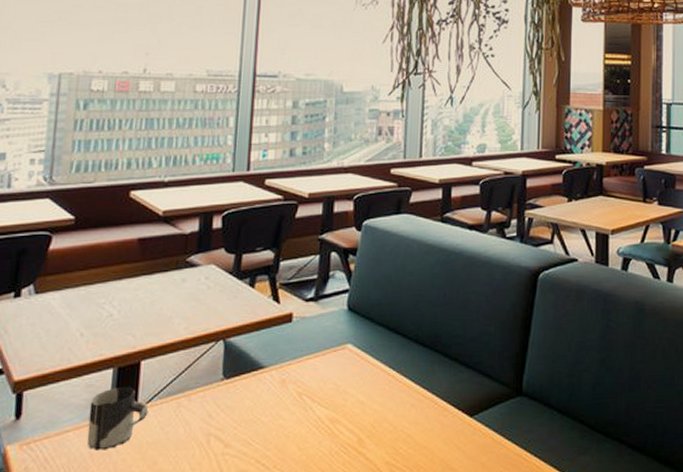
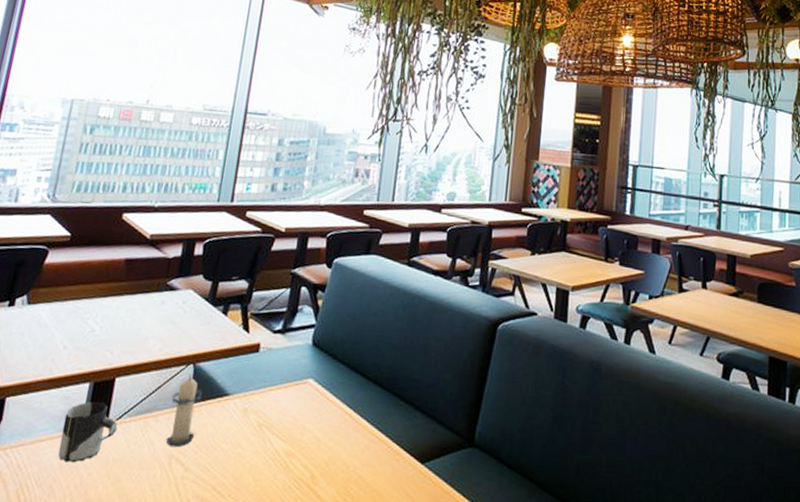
candle: none [201,350,237,425] -> present [165,374,203,448]

